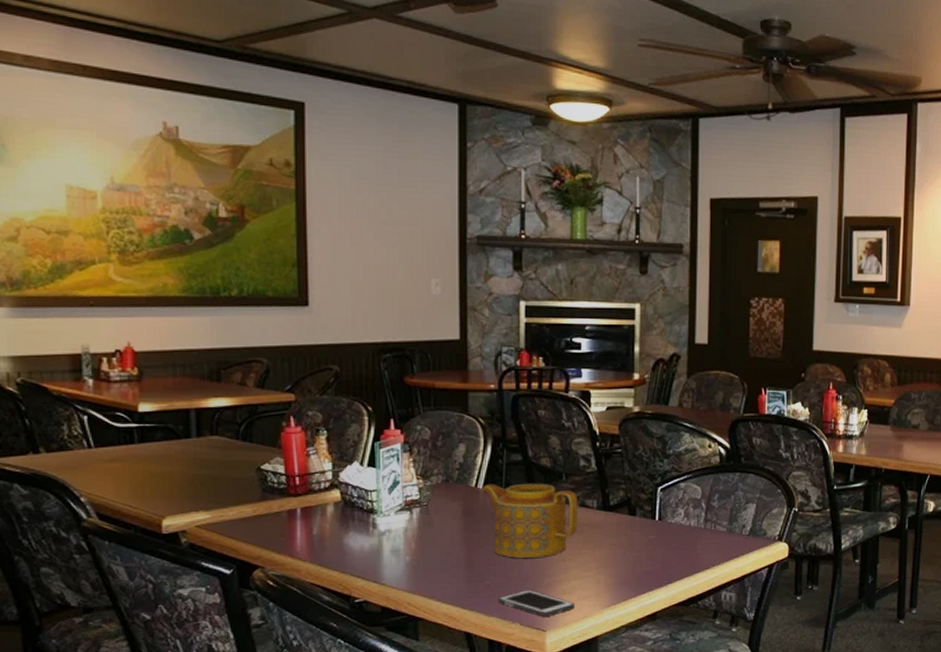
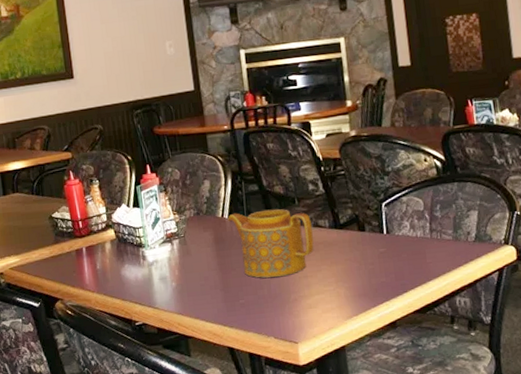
cell phone: present [498,590,574,617] -> none [253,306,321,330]

